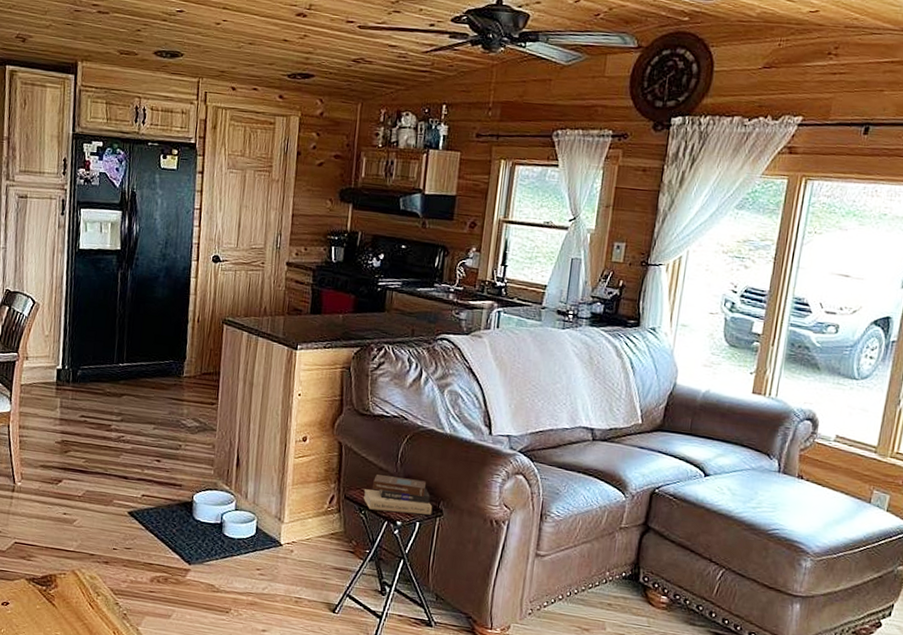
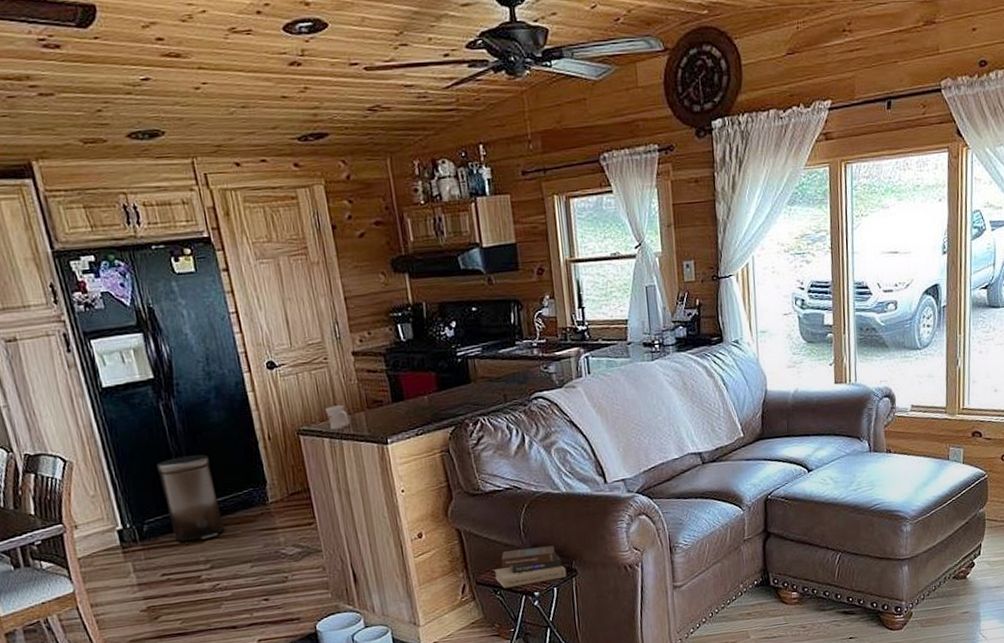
pedal bin: none [99,319,145,396] -> present [156,454,224,544]
mug: none [250,305,270,328] -> present [325,405,350,431]

